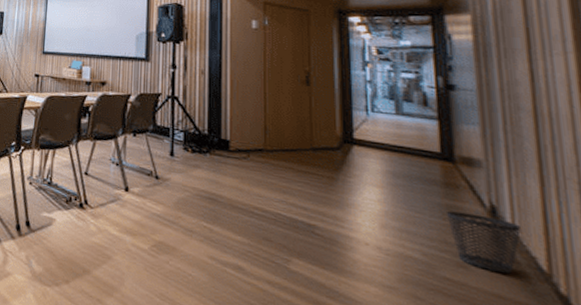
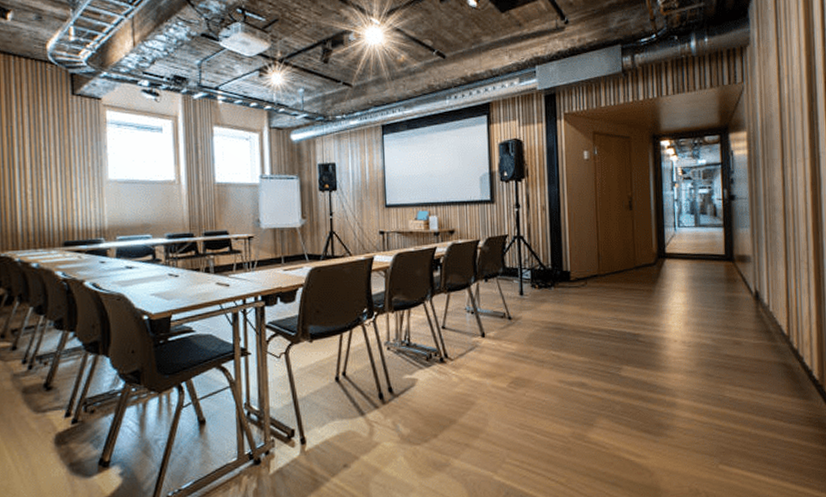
wastebasket: present [447,210,521,274] -> none [728,300,773,342]

